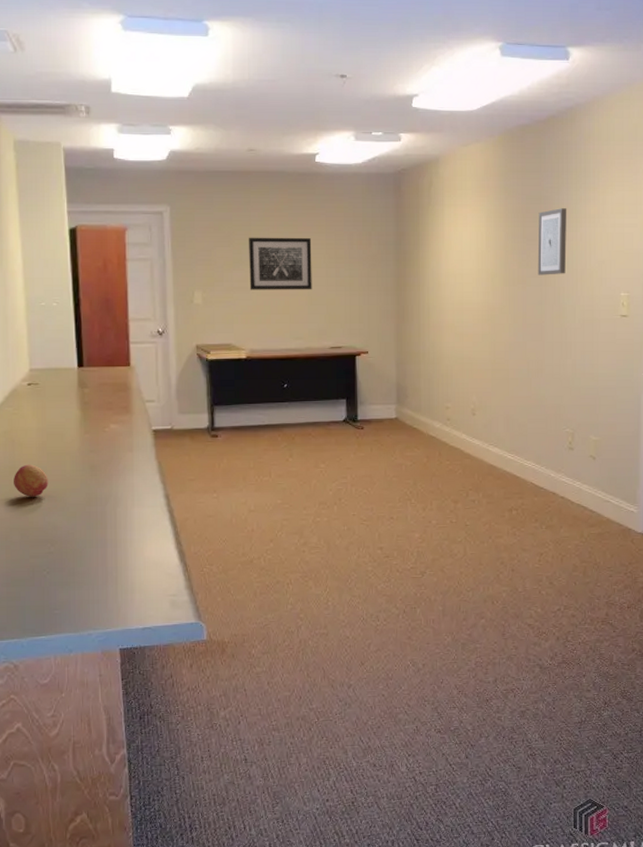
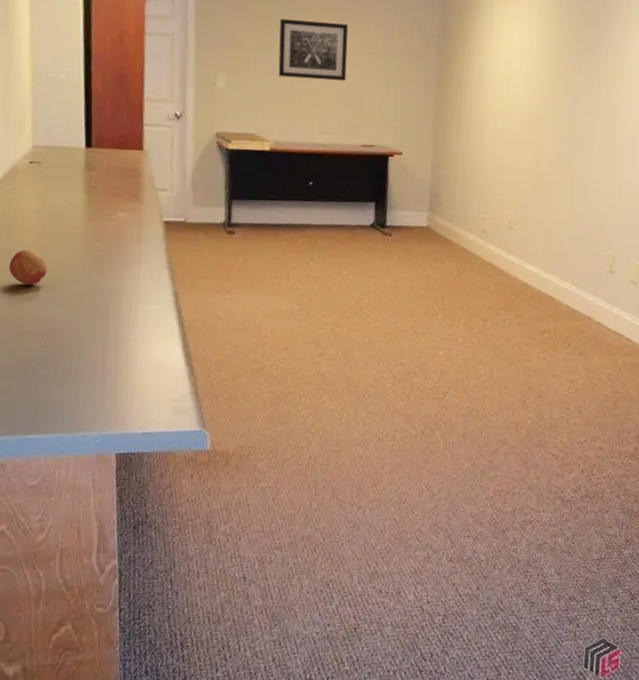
wall art: present [537,208,567,275] -> none [590,12,626,84]

